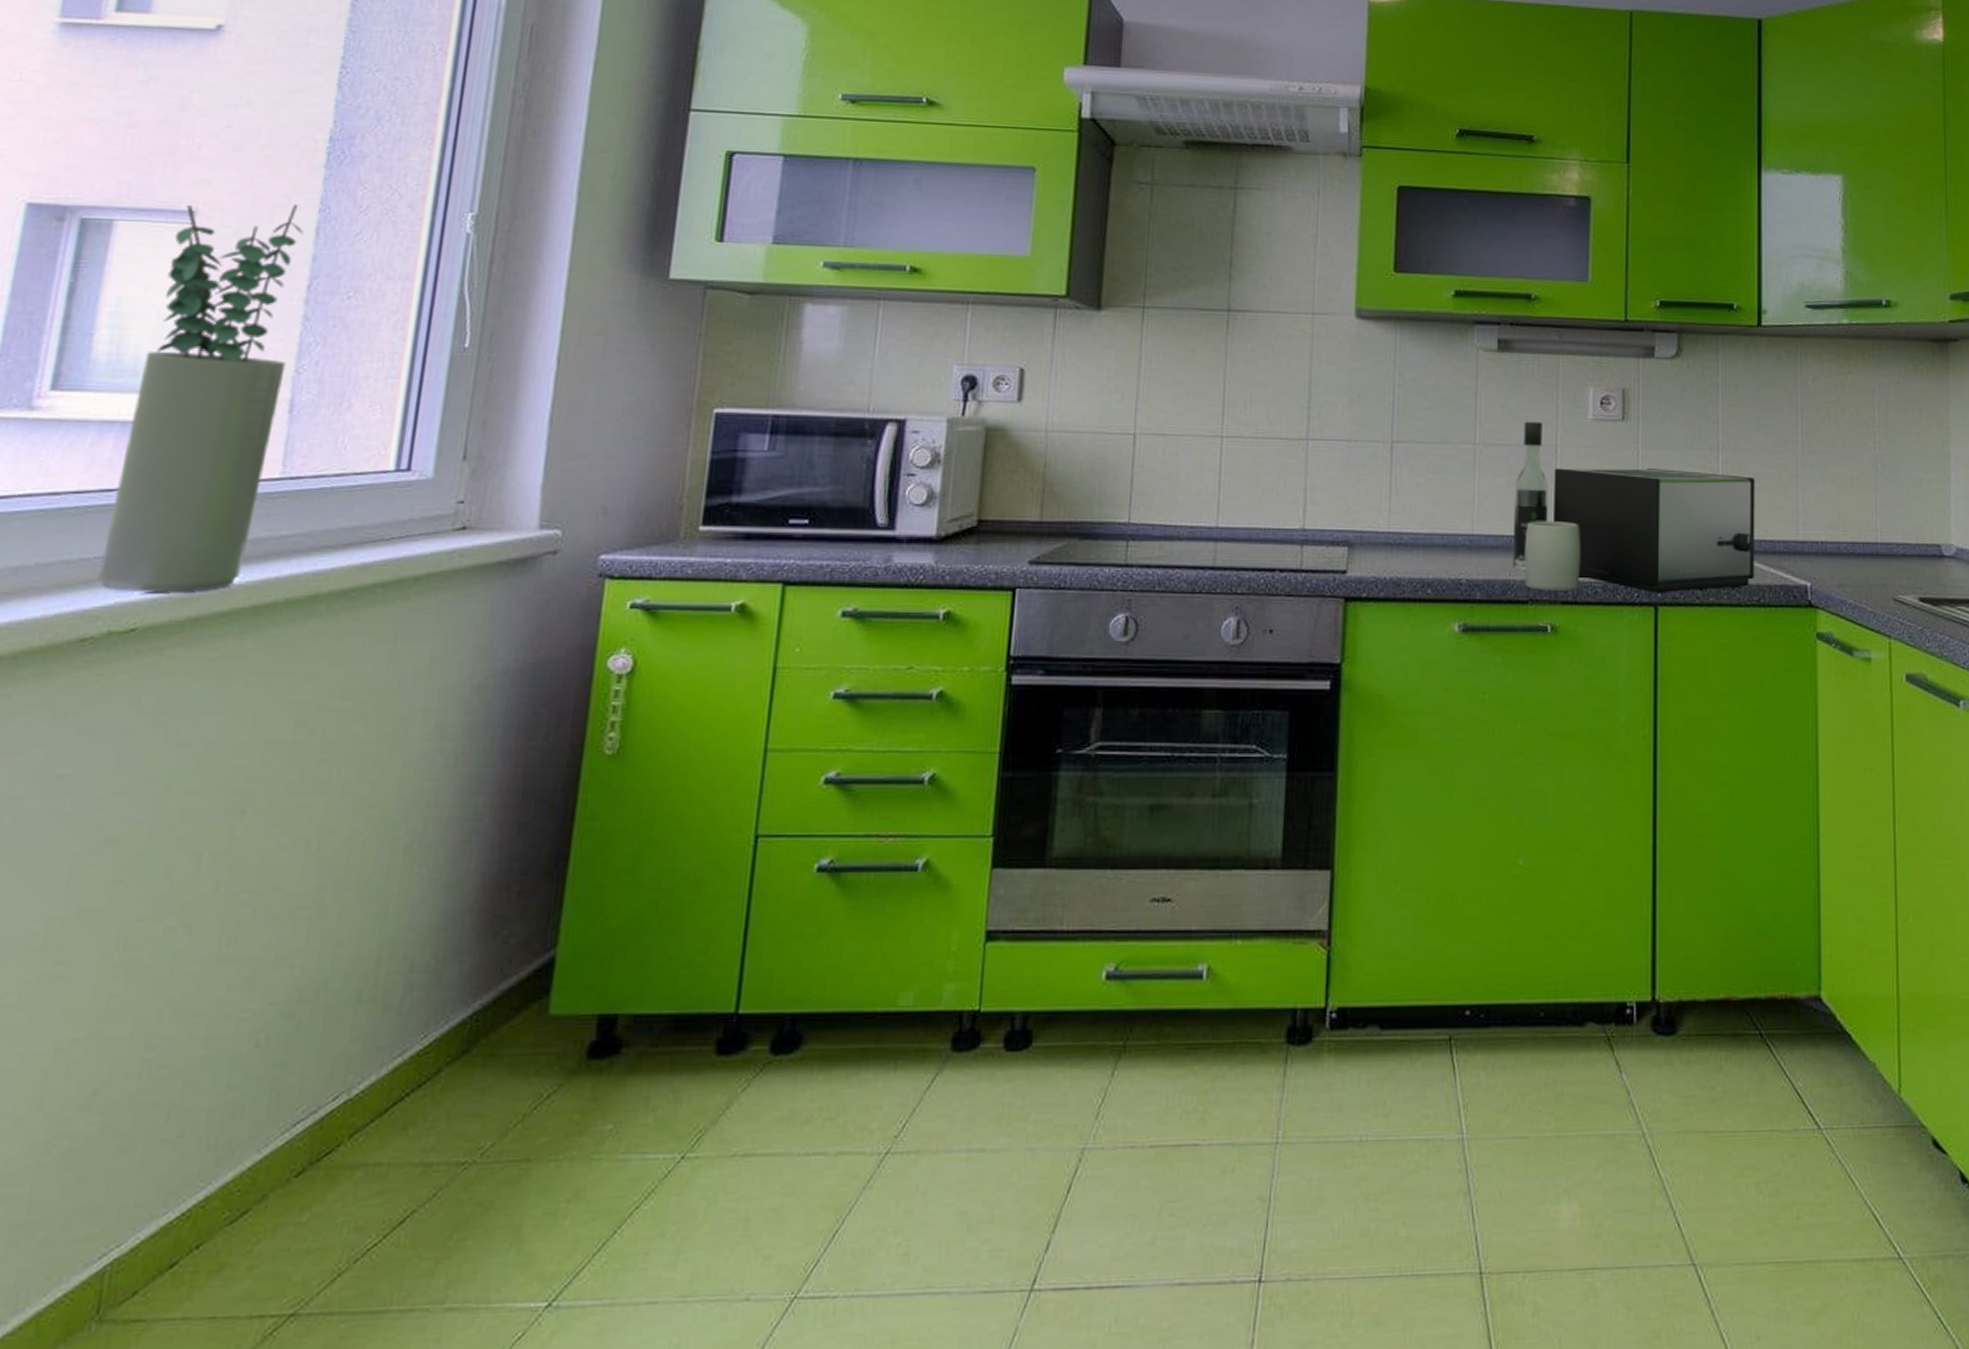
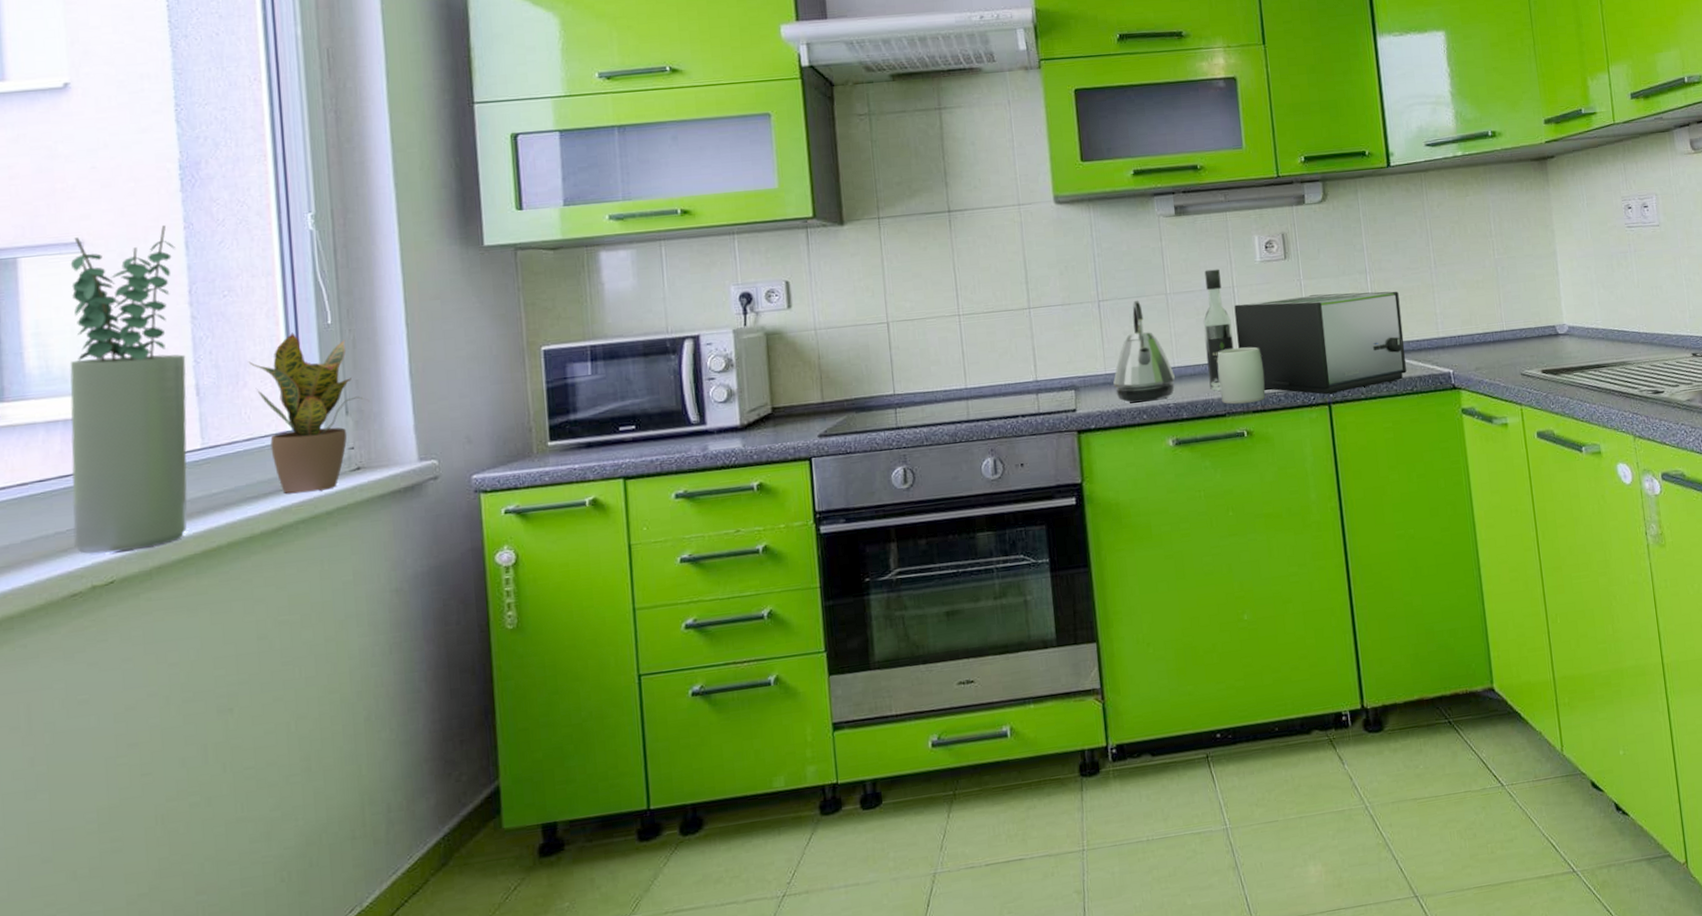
potted plant: none [359,352,495,549] -> present [248,332,370,494]
kettle: none [1395,446,1473,573] -> present [1112,300,1176,403]

